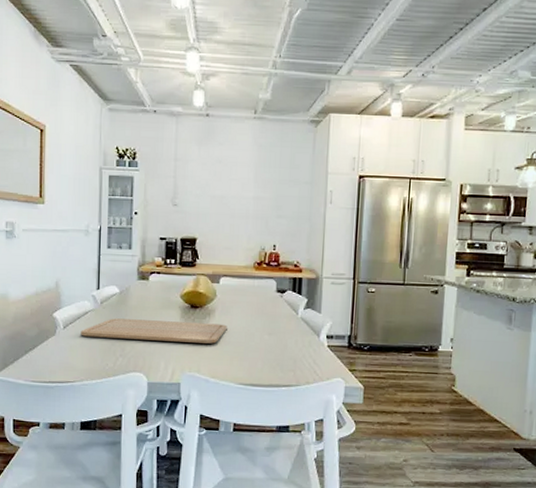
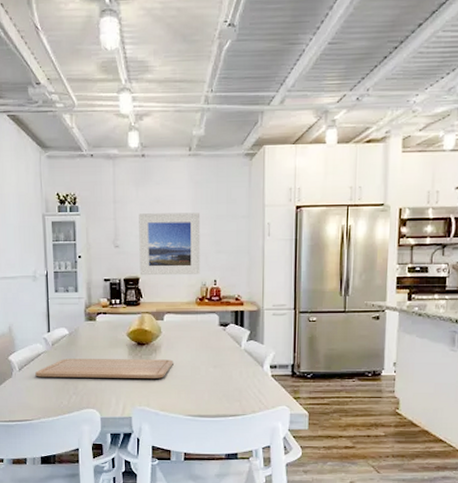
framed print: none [197,173,263,238] -> present [139,212,201,276]

